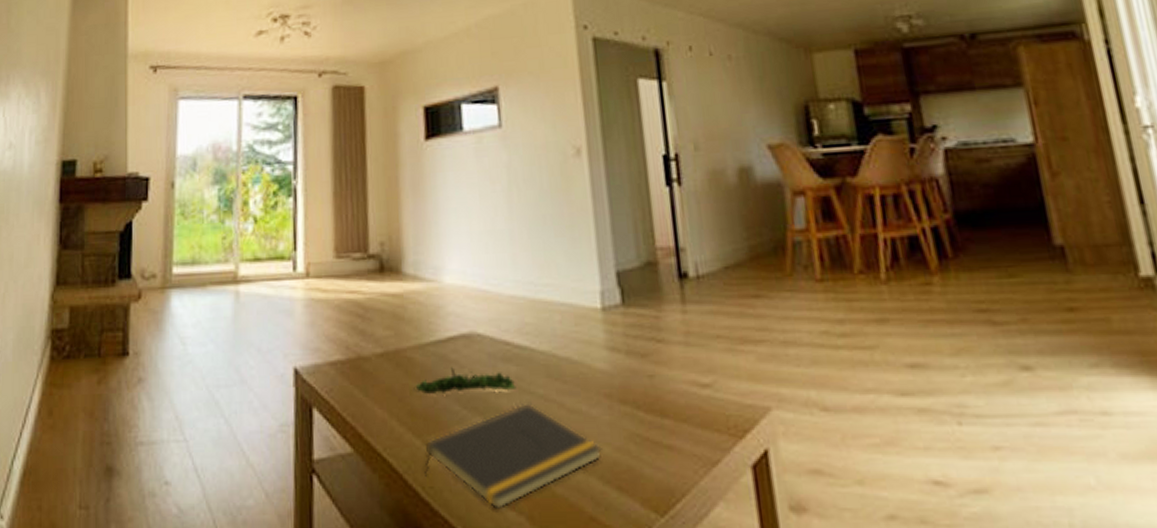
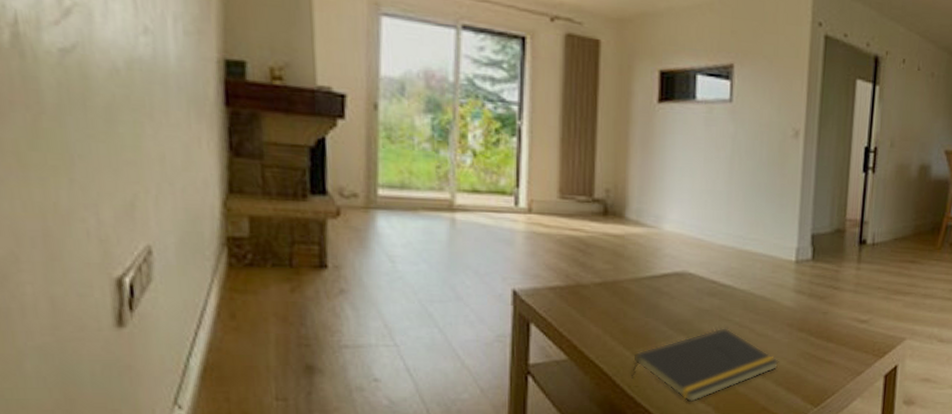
plant: present [412,366,517,395] -> none [626,296,717,318]

